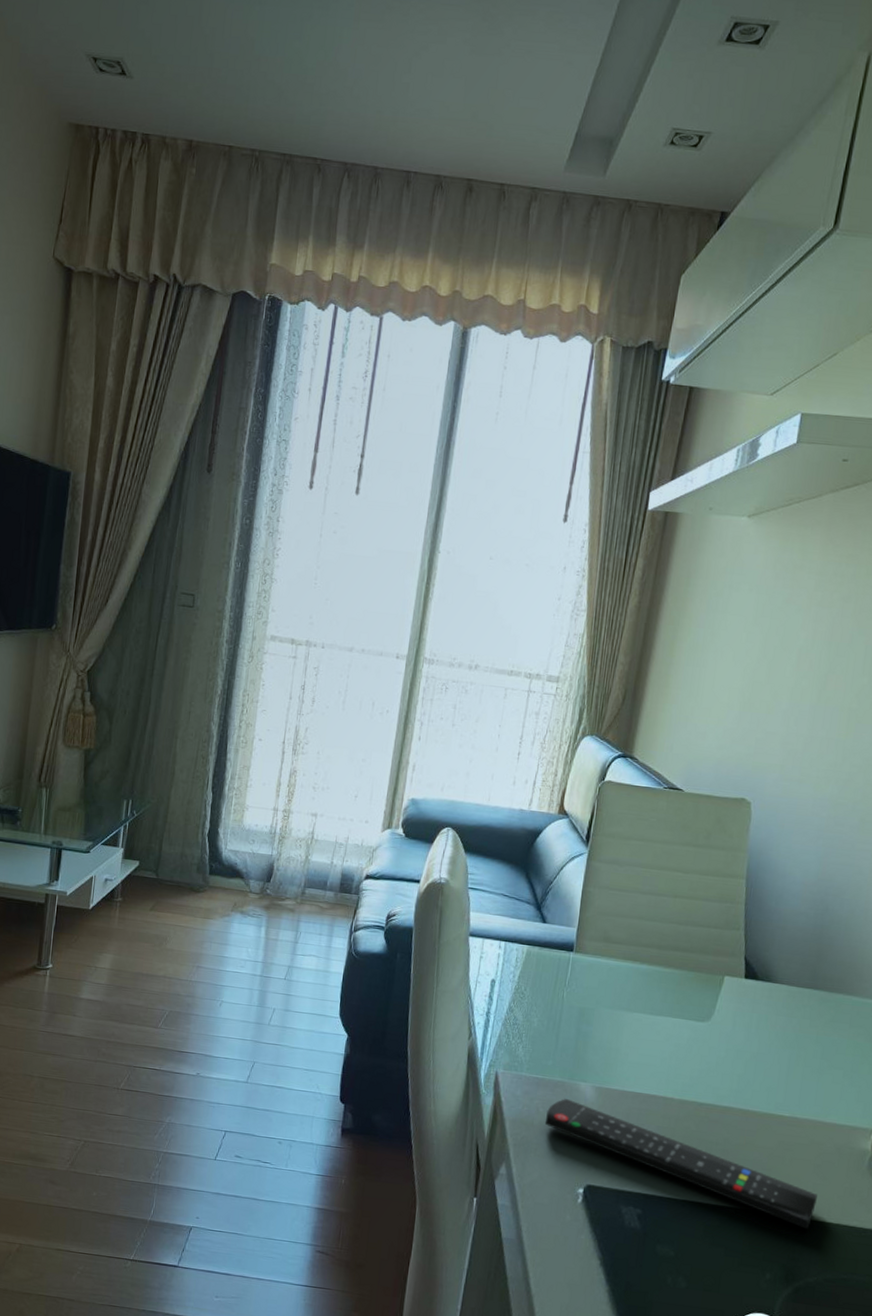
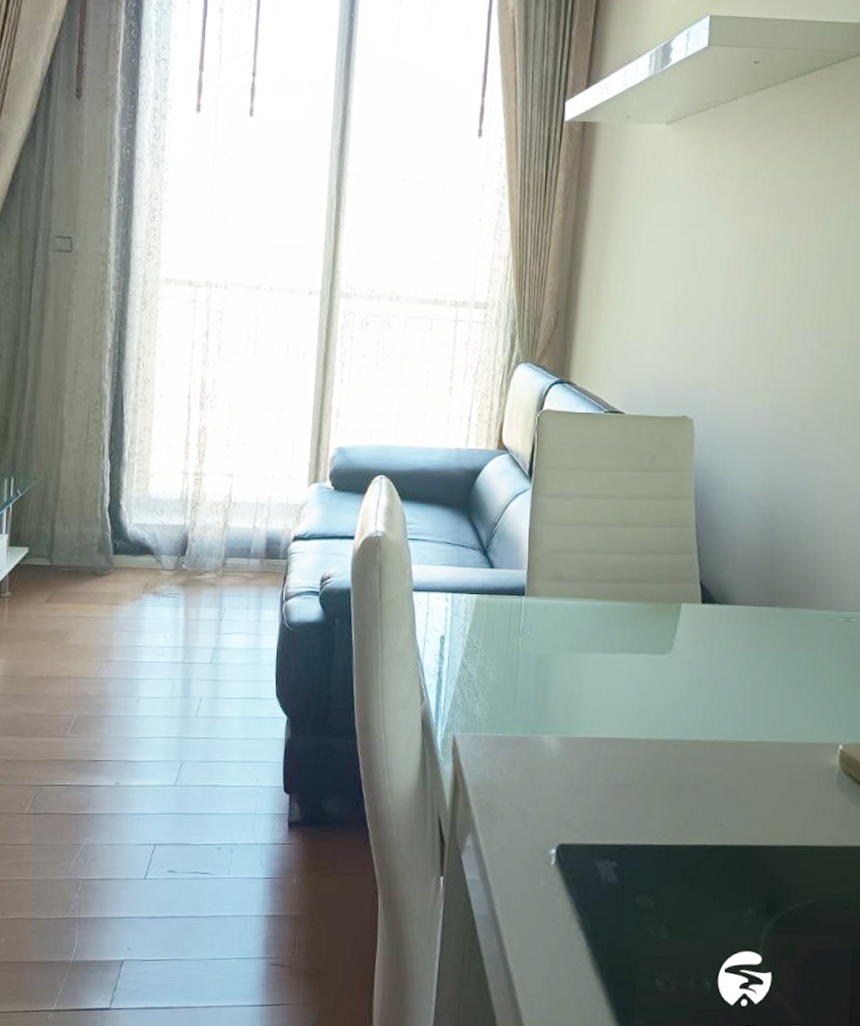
remote control: present [544,1099,818,1229] -> none [509,755,791,856]

